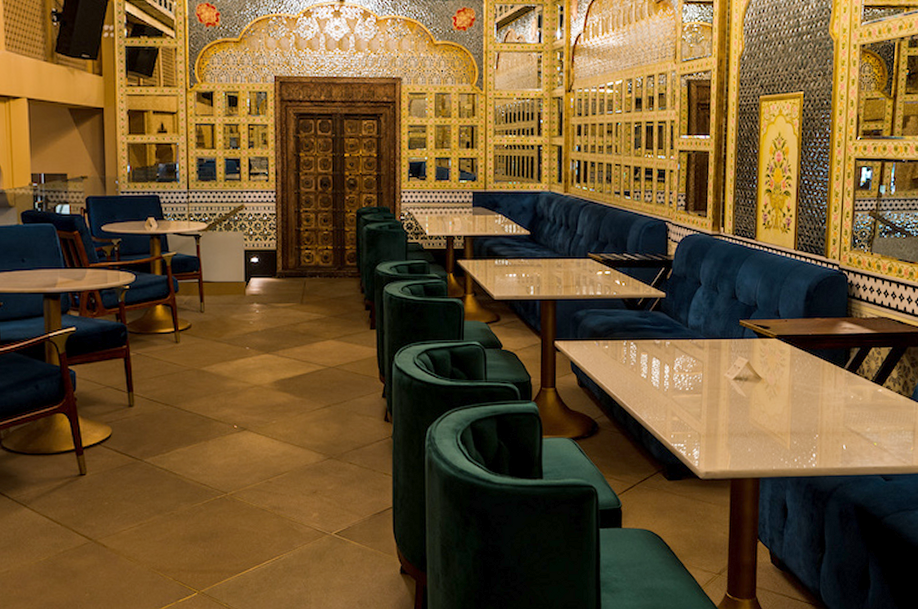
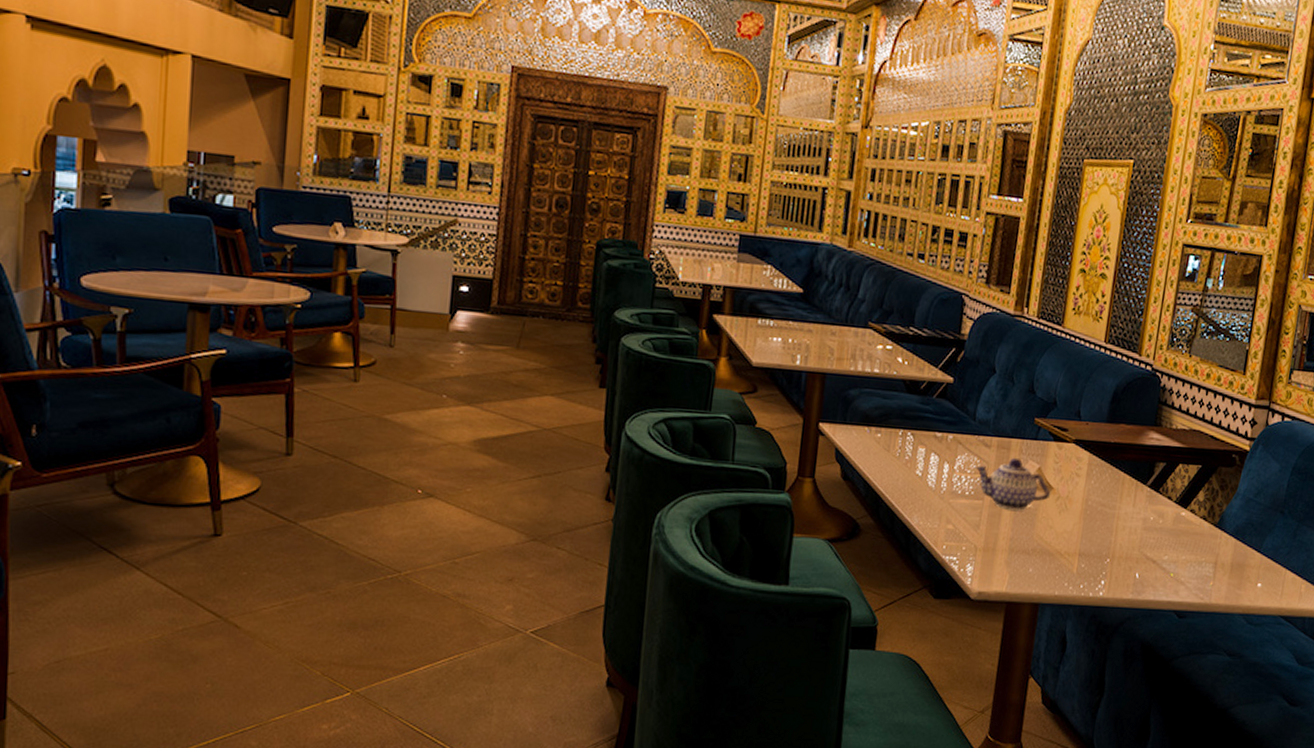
teapot: none [692,355,761,400] -> present [975,457,1051,511]

